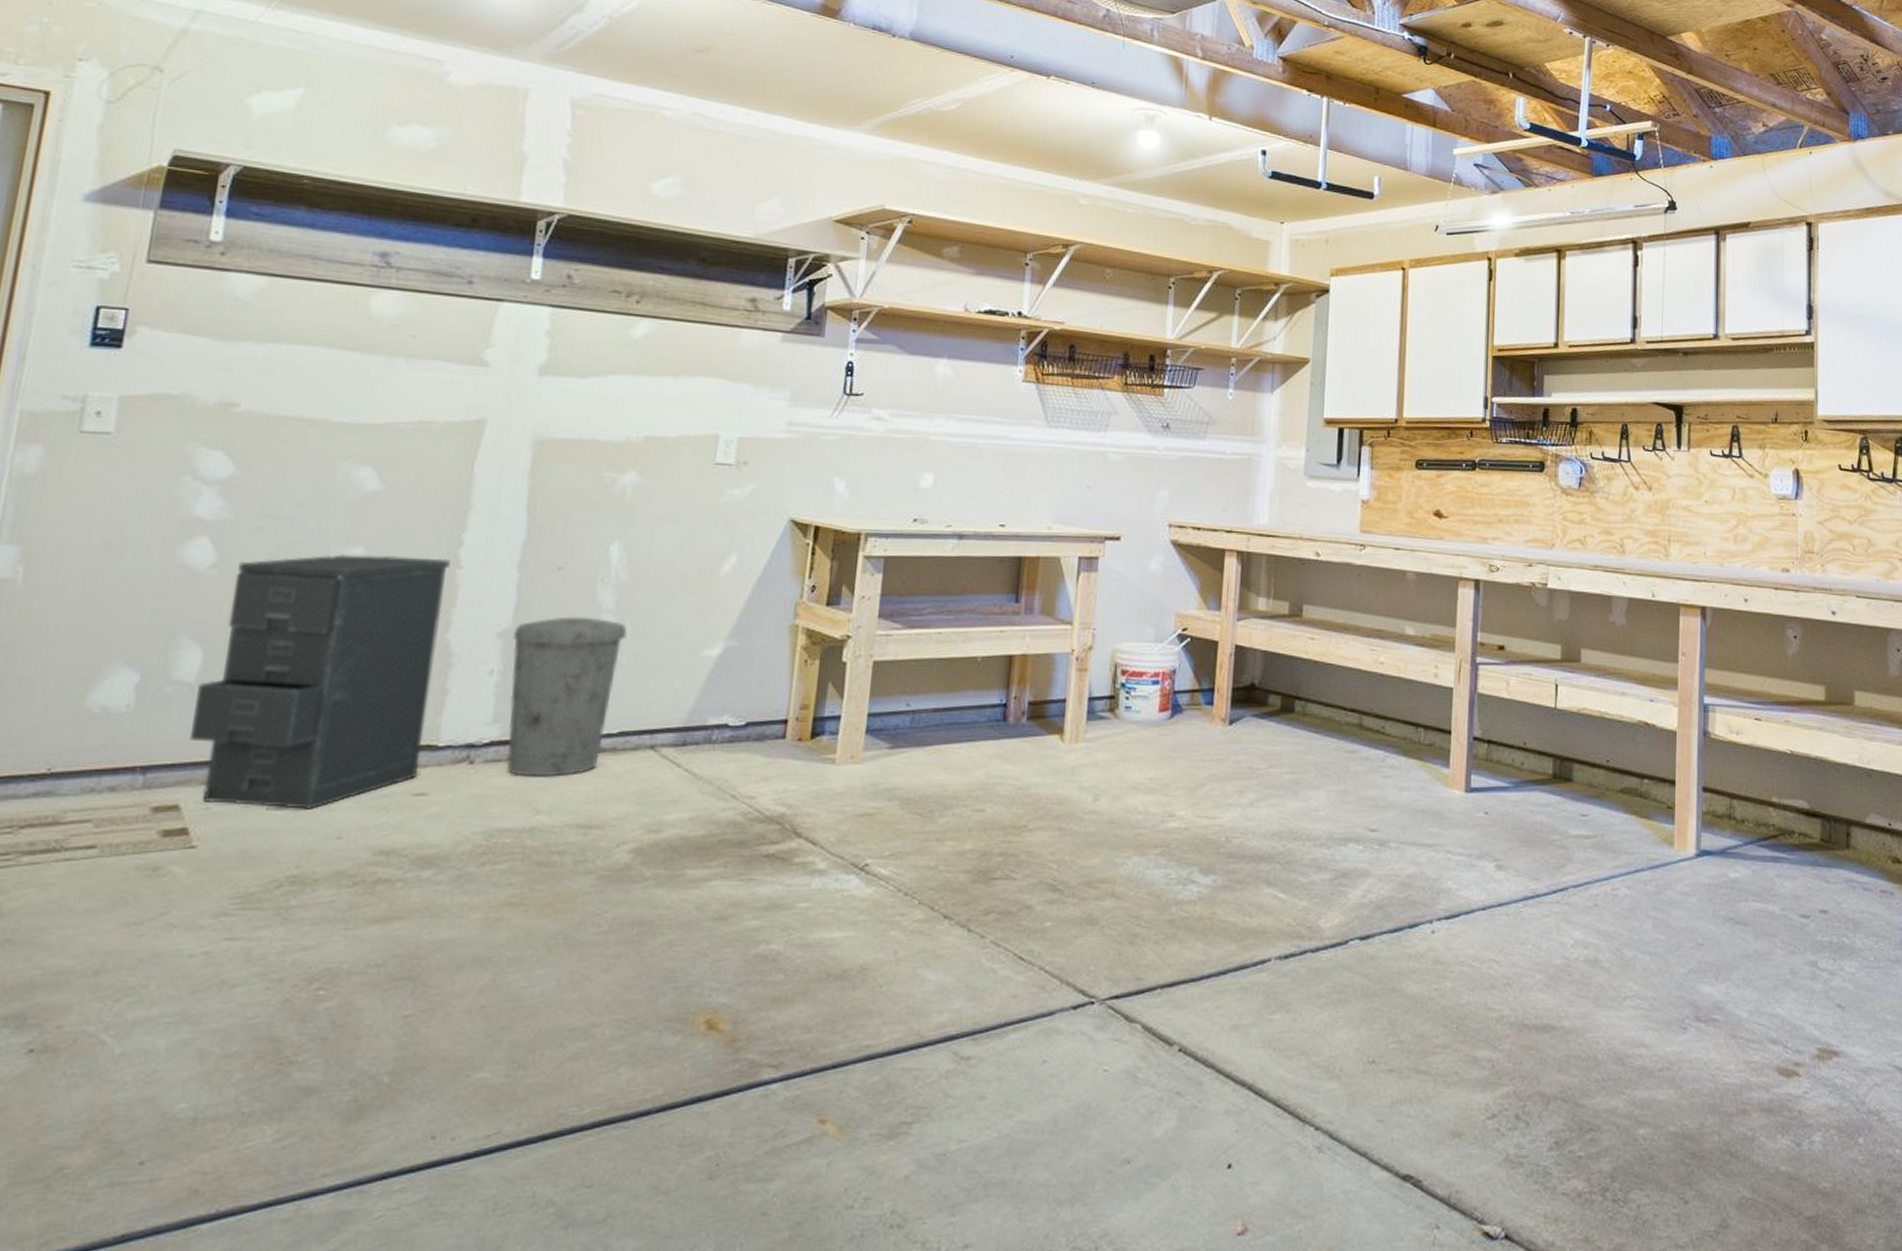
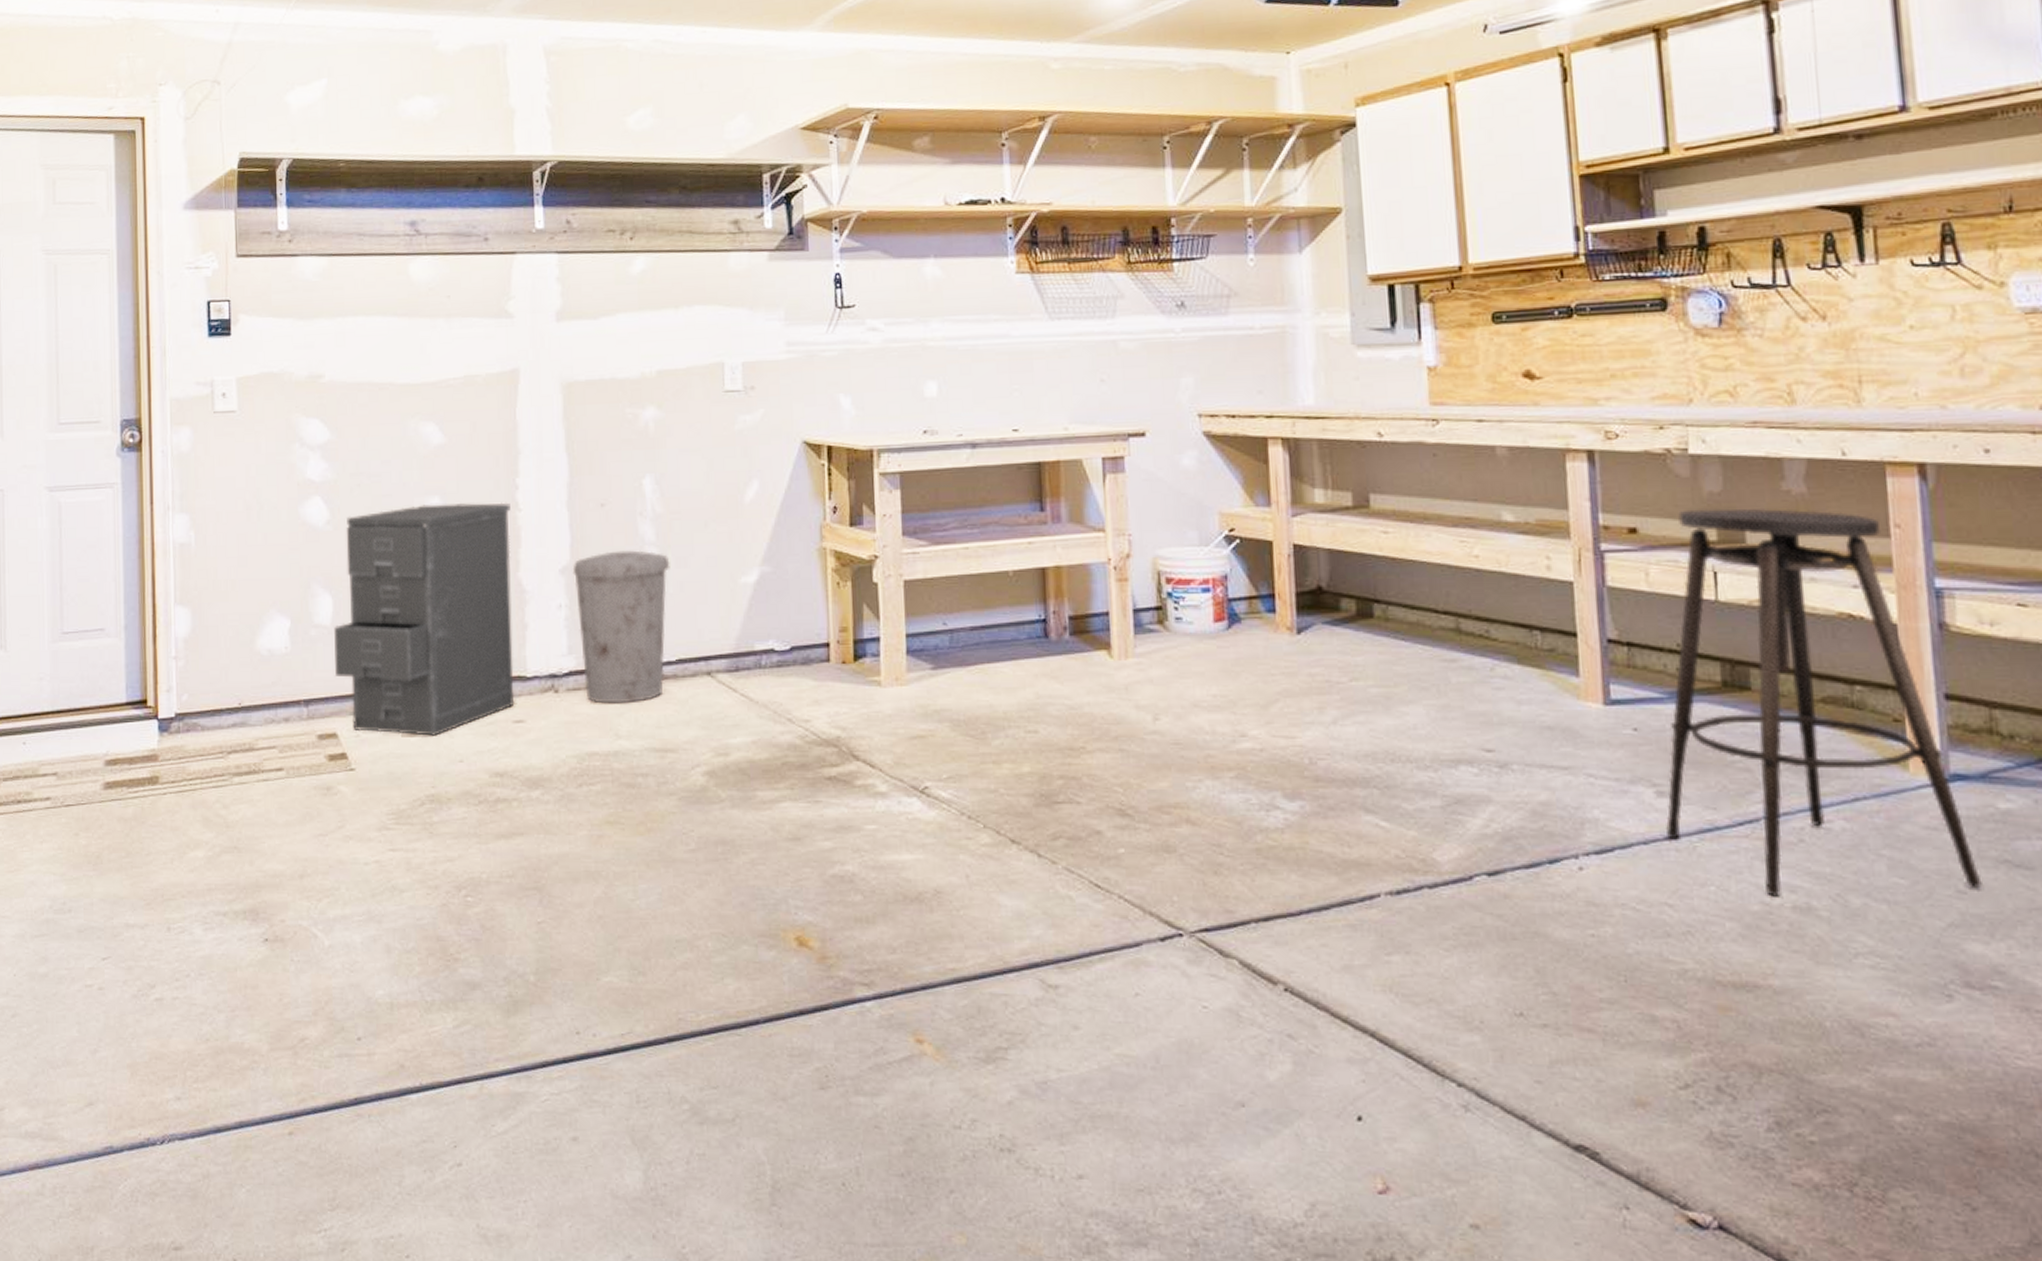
stool: none [1500,633,1714,952] -> present [1666,508,1983,897]

